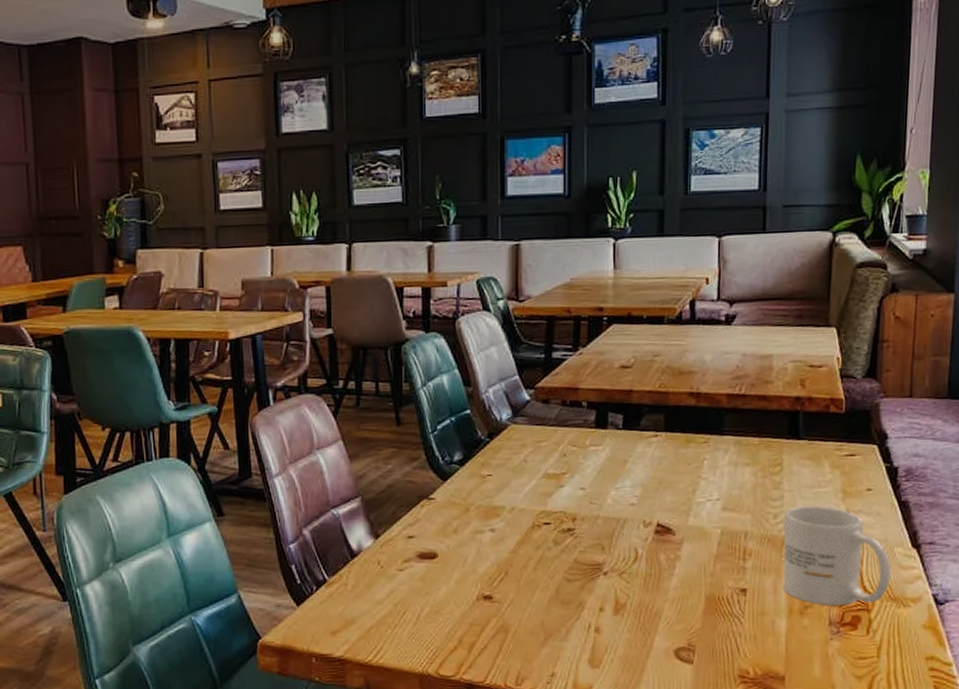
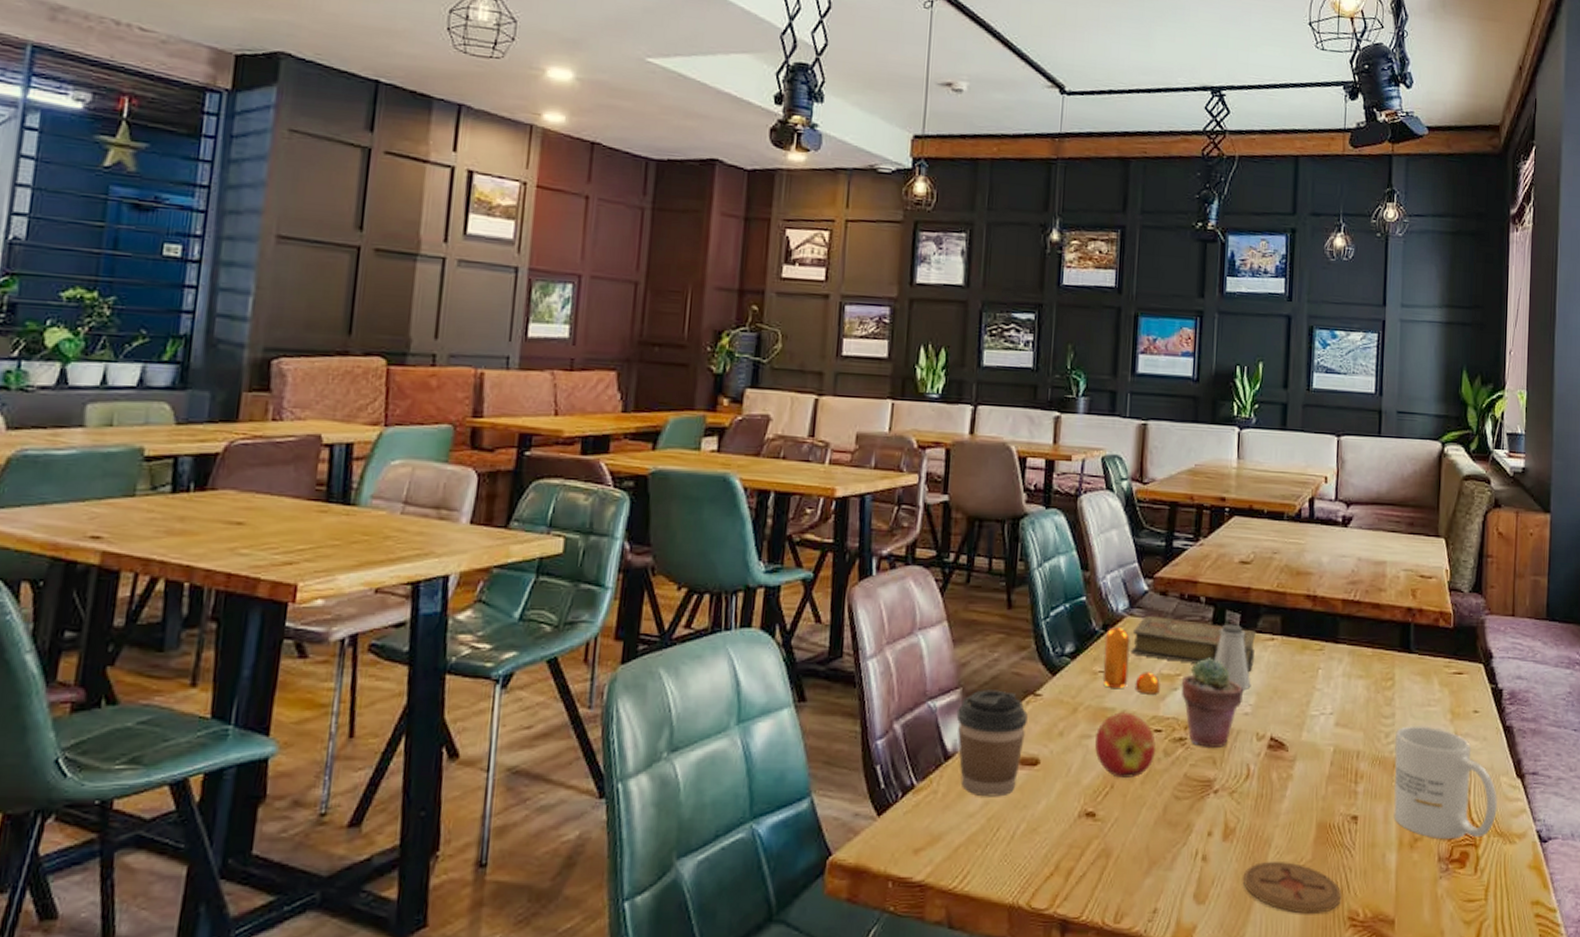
coffee cup: none [358,496,423,587] -> present [956,689,1028,797]
apple: none [488,509,545,566] -> present [1095,712,1155,778]
pepper shaker: none [491,434,547,493] -> present [1102,626,1160,694]
book: none [517,422,640,467] -> present [1131,616,1257,672]
potted succulent: none [567,456,629,537] -> present [1181,658,1244,749]
saltshaker: none [599,424,636,483] -> present [1214,624,1251,689]
coaster: none [636,629,732,674] -> present [1244,860,1342,914]

